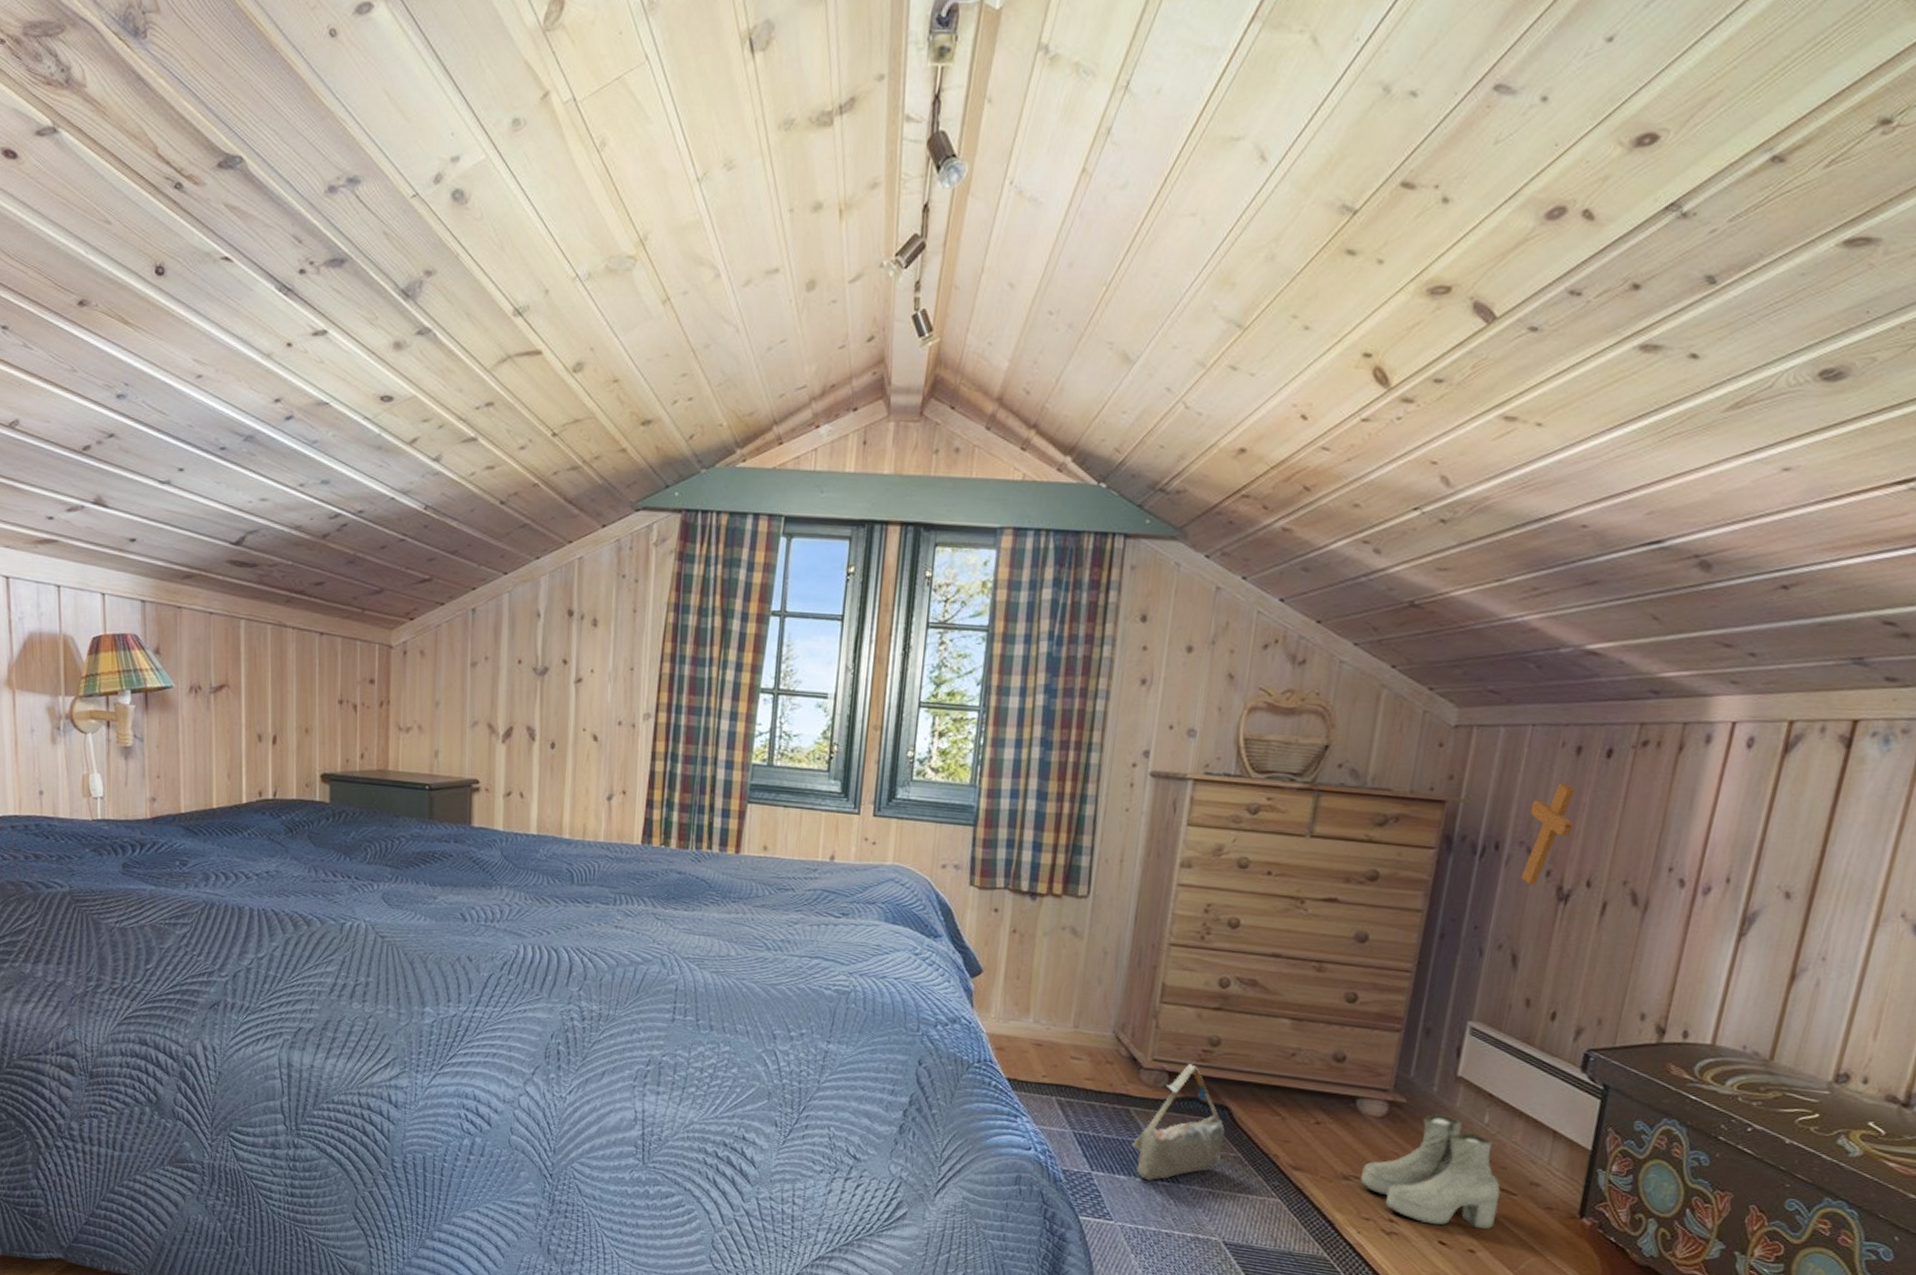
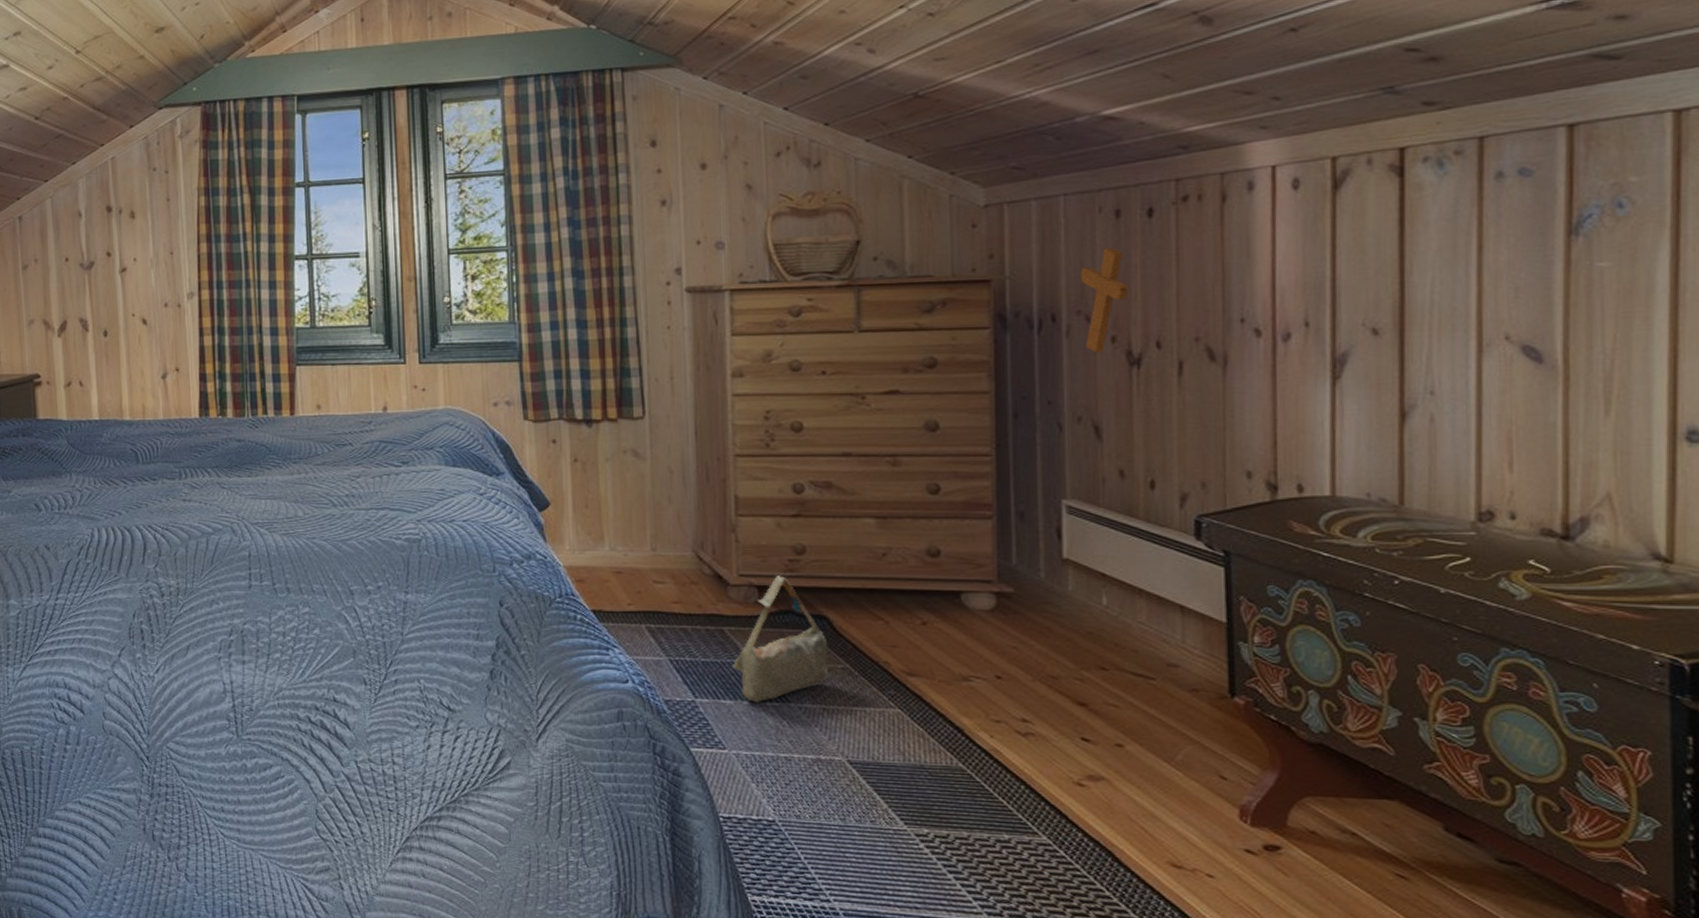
boots: present [1360,1114,1501,1230] -> none [982,601,1138,721]

